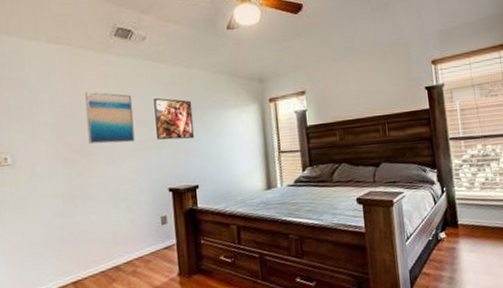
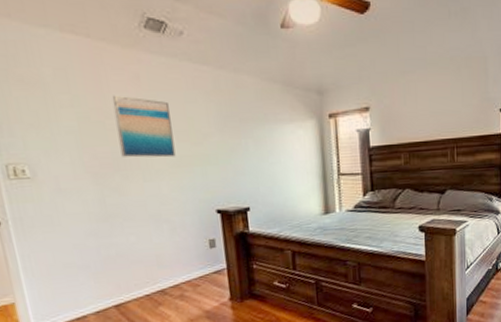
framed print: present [153,97,195,140] -> none [195,106,245,156]

